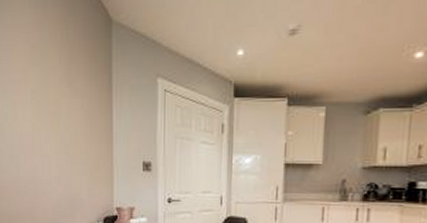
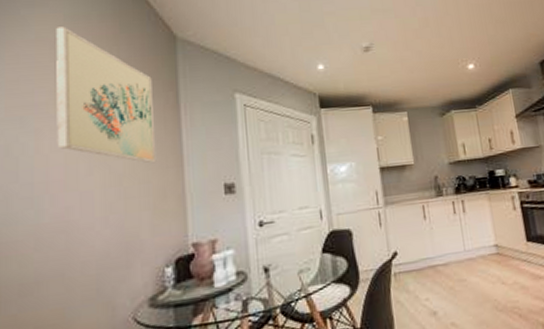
wall art: none [24,11,93,138] -> present [56,26,157,164]

